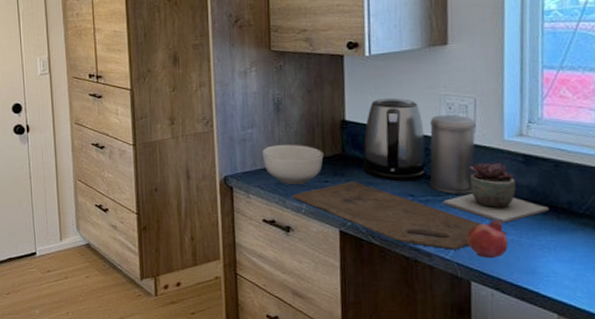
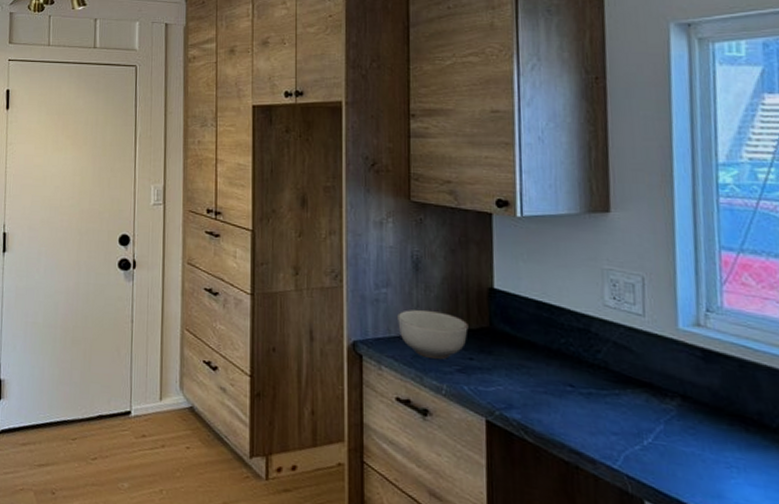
cutting board: present [292,181,508,250] -> none [431,361,688,459]
kettle: present [363,97,427,182] -> none [514,266,588,369]
canister: present [429,114,476,194] -> none [591,292,645,391]
succulent plant: present [443,162,549,223] -> none [608,353,735,431]
fruit: present [466,220,509,259] -> none [637,425,689,474]

